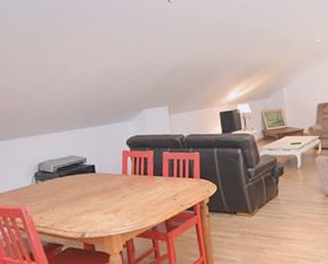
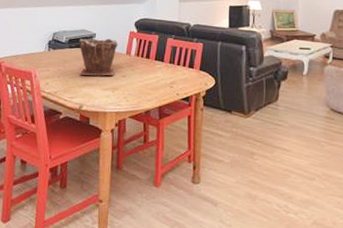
plant pot: none [69,161,114,204] -> present [79,38,118,76]

